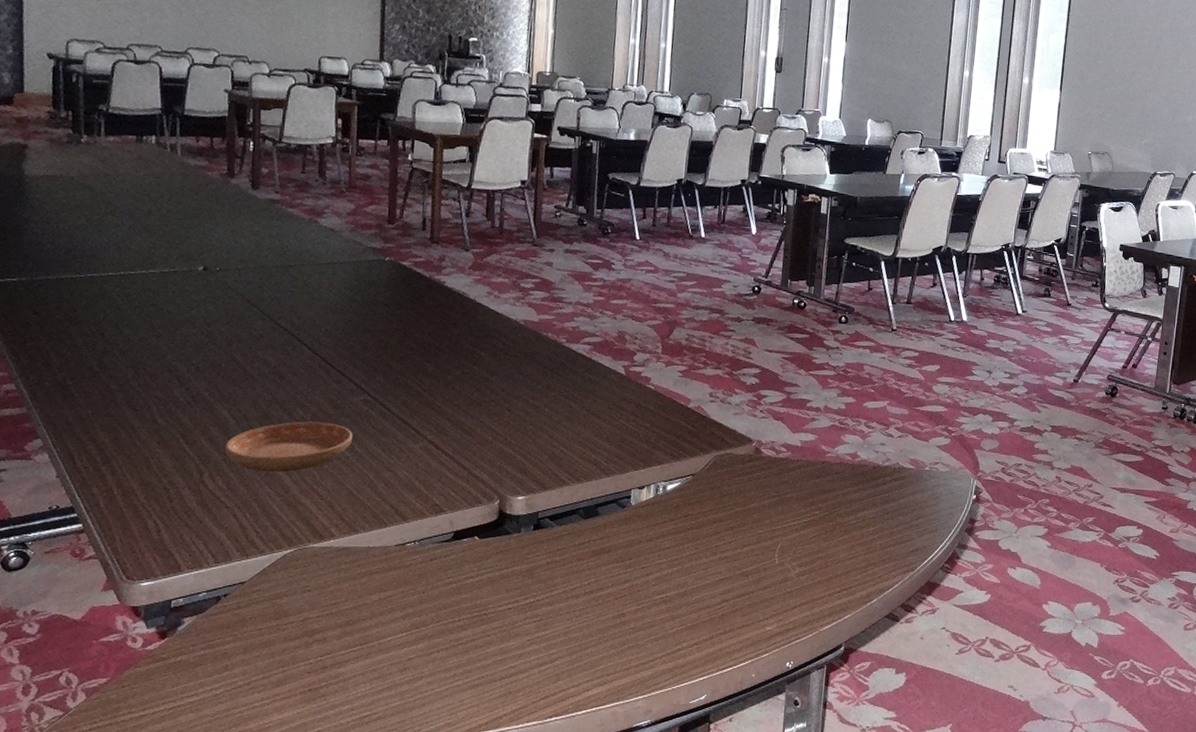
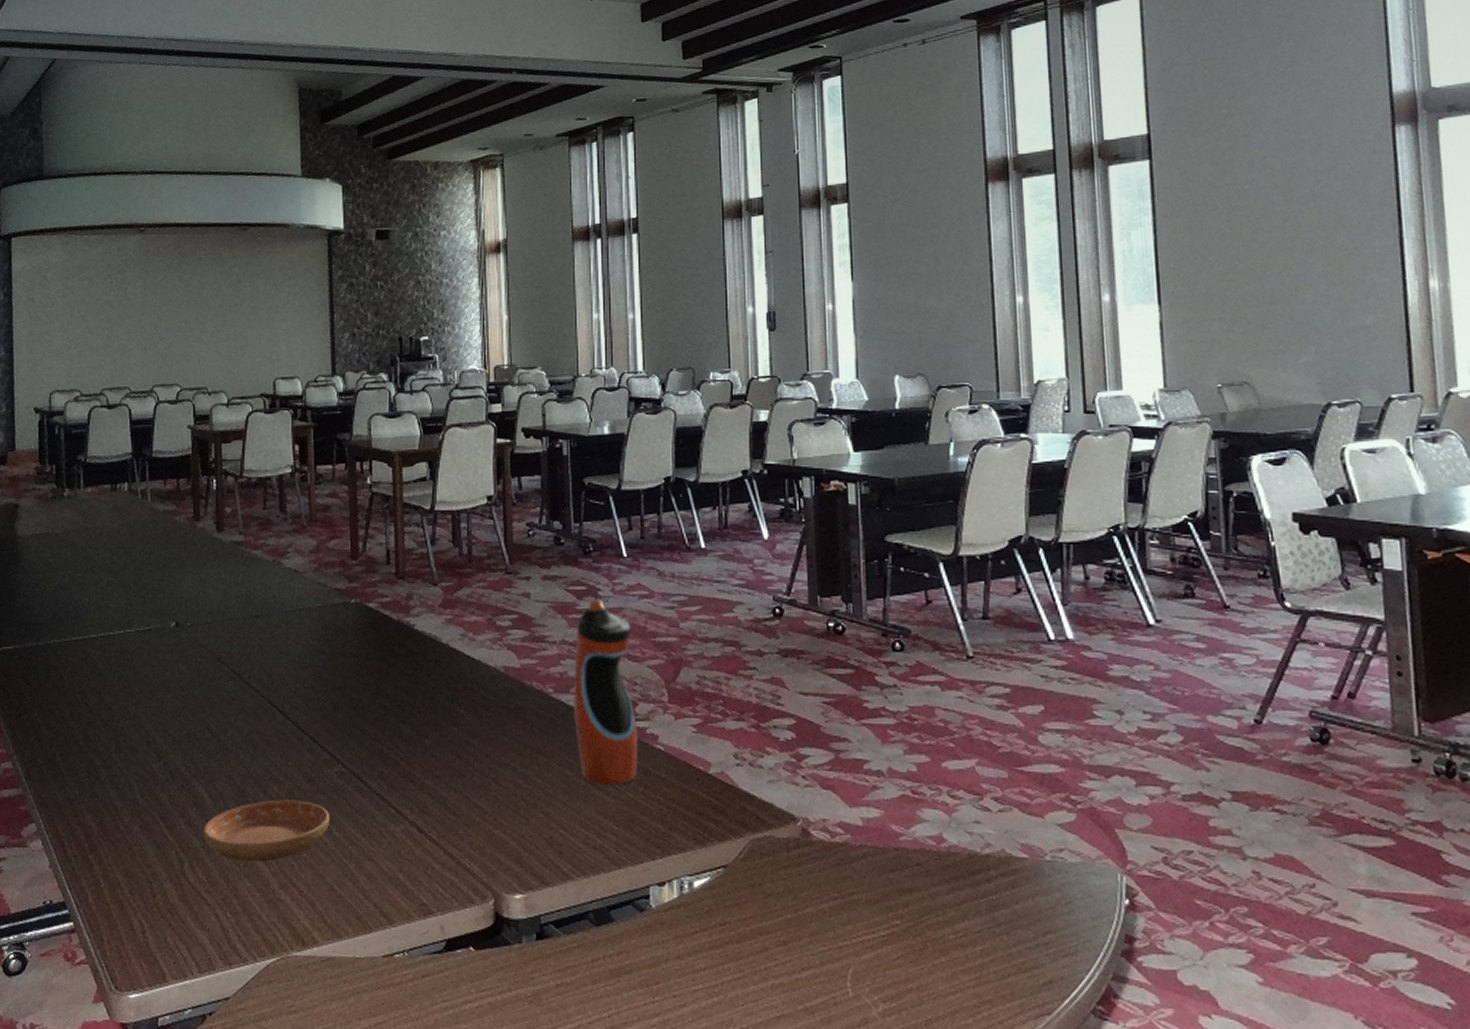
water bottle: none [581,272,637,415] -> present [574,601,639,785]

